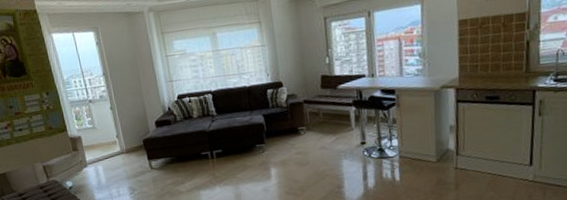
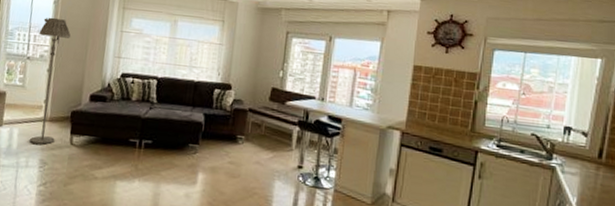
floor lamp: none [92,57,136,175] -> present [30,17,71,145]

